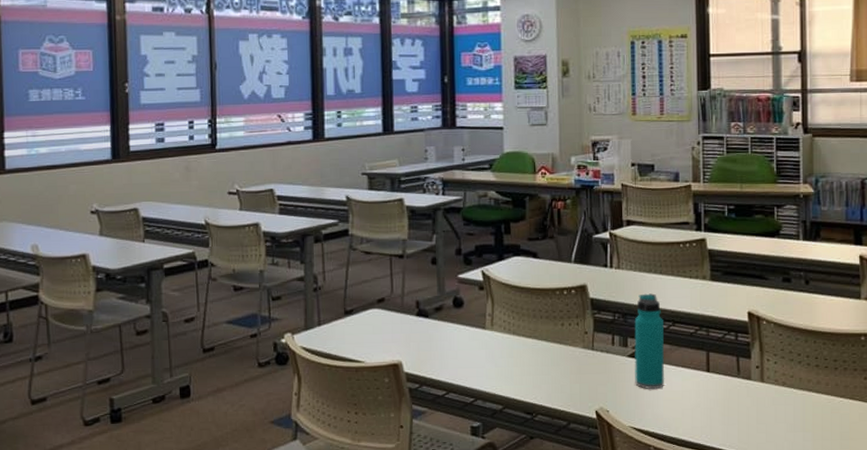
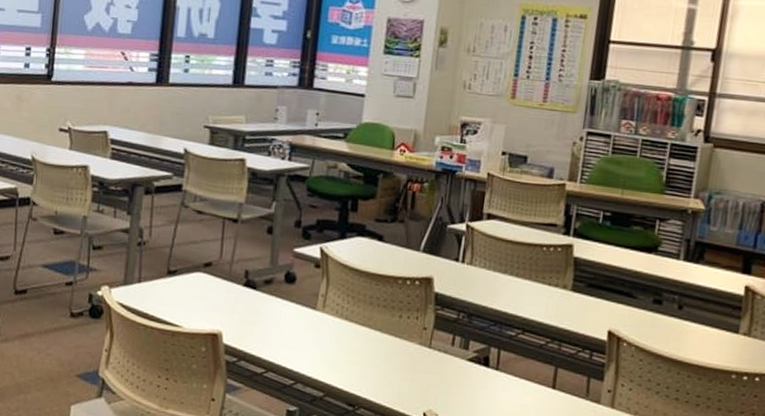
water bottle: present [634,293,665,389] -> none [471,295,512,399]

